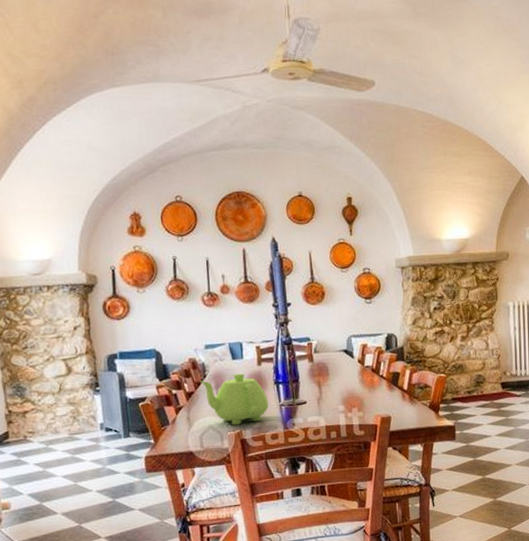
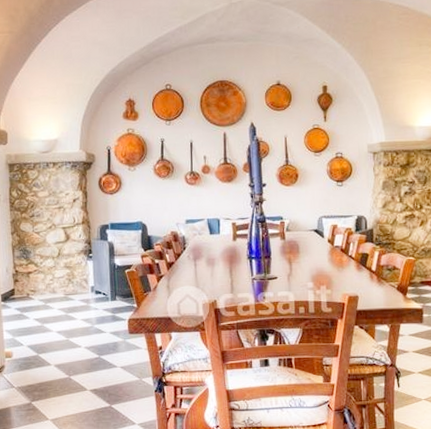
teapot: present [199,373,269,426] -> none [179,247,242,296]

